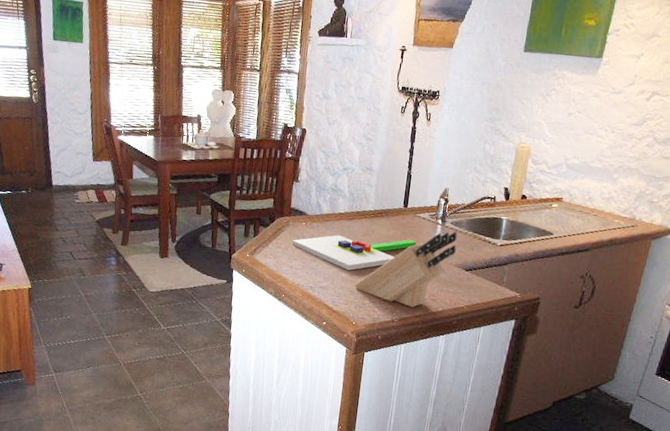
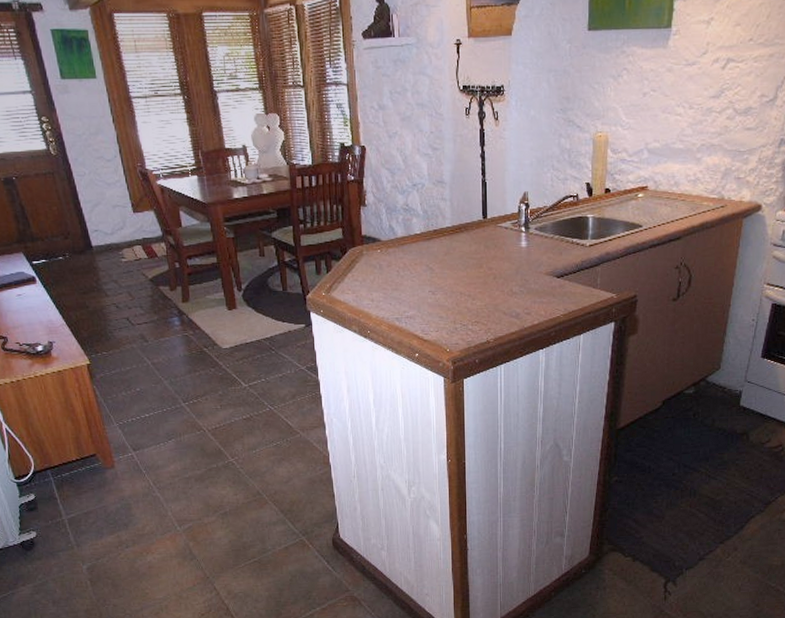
chopping board: present [292,235,417,271] -> none [369,253,502,295]
knife block: present [355,231,458,307] -> none [443,237,544,324]

